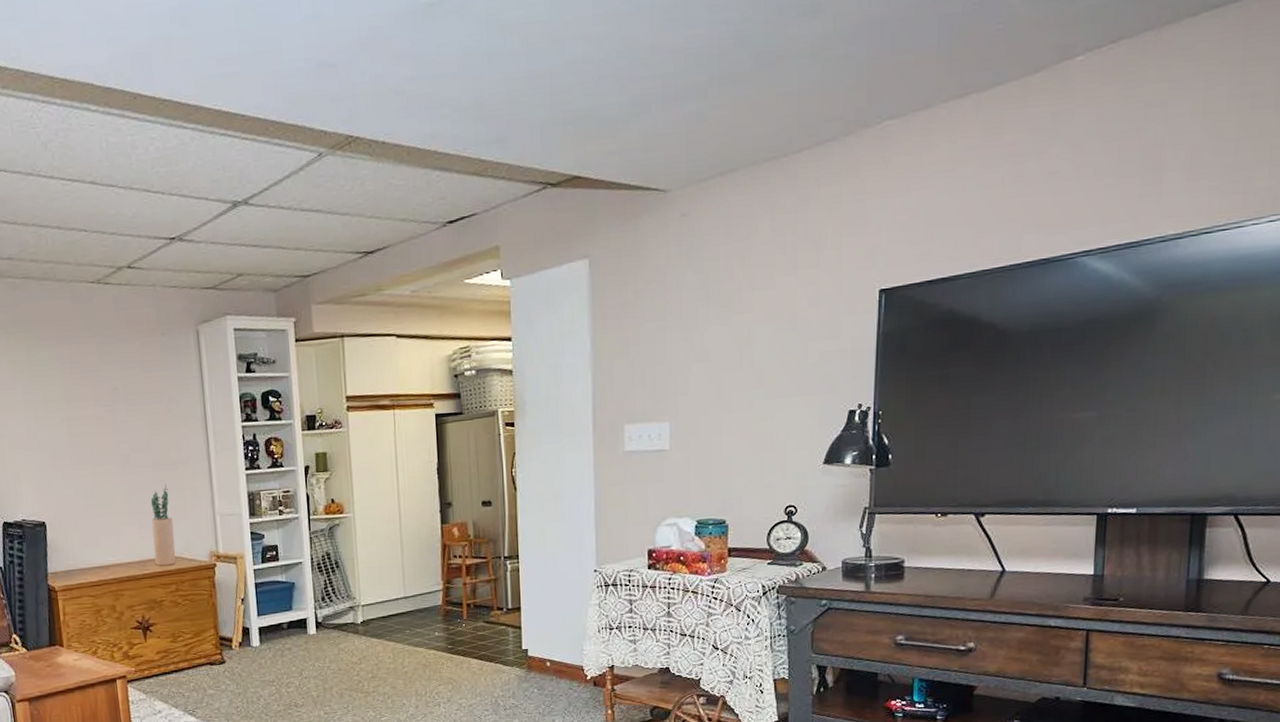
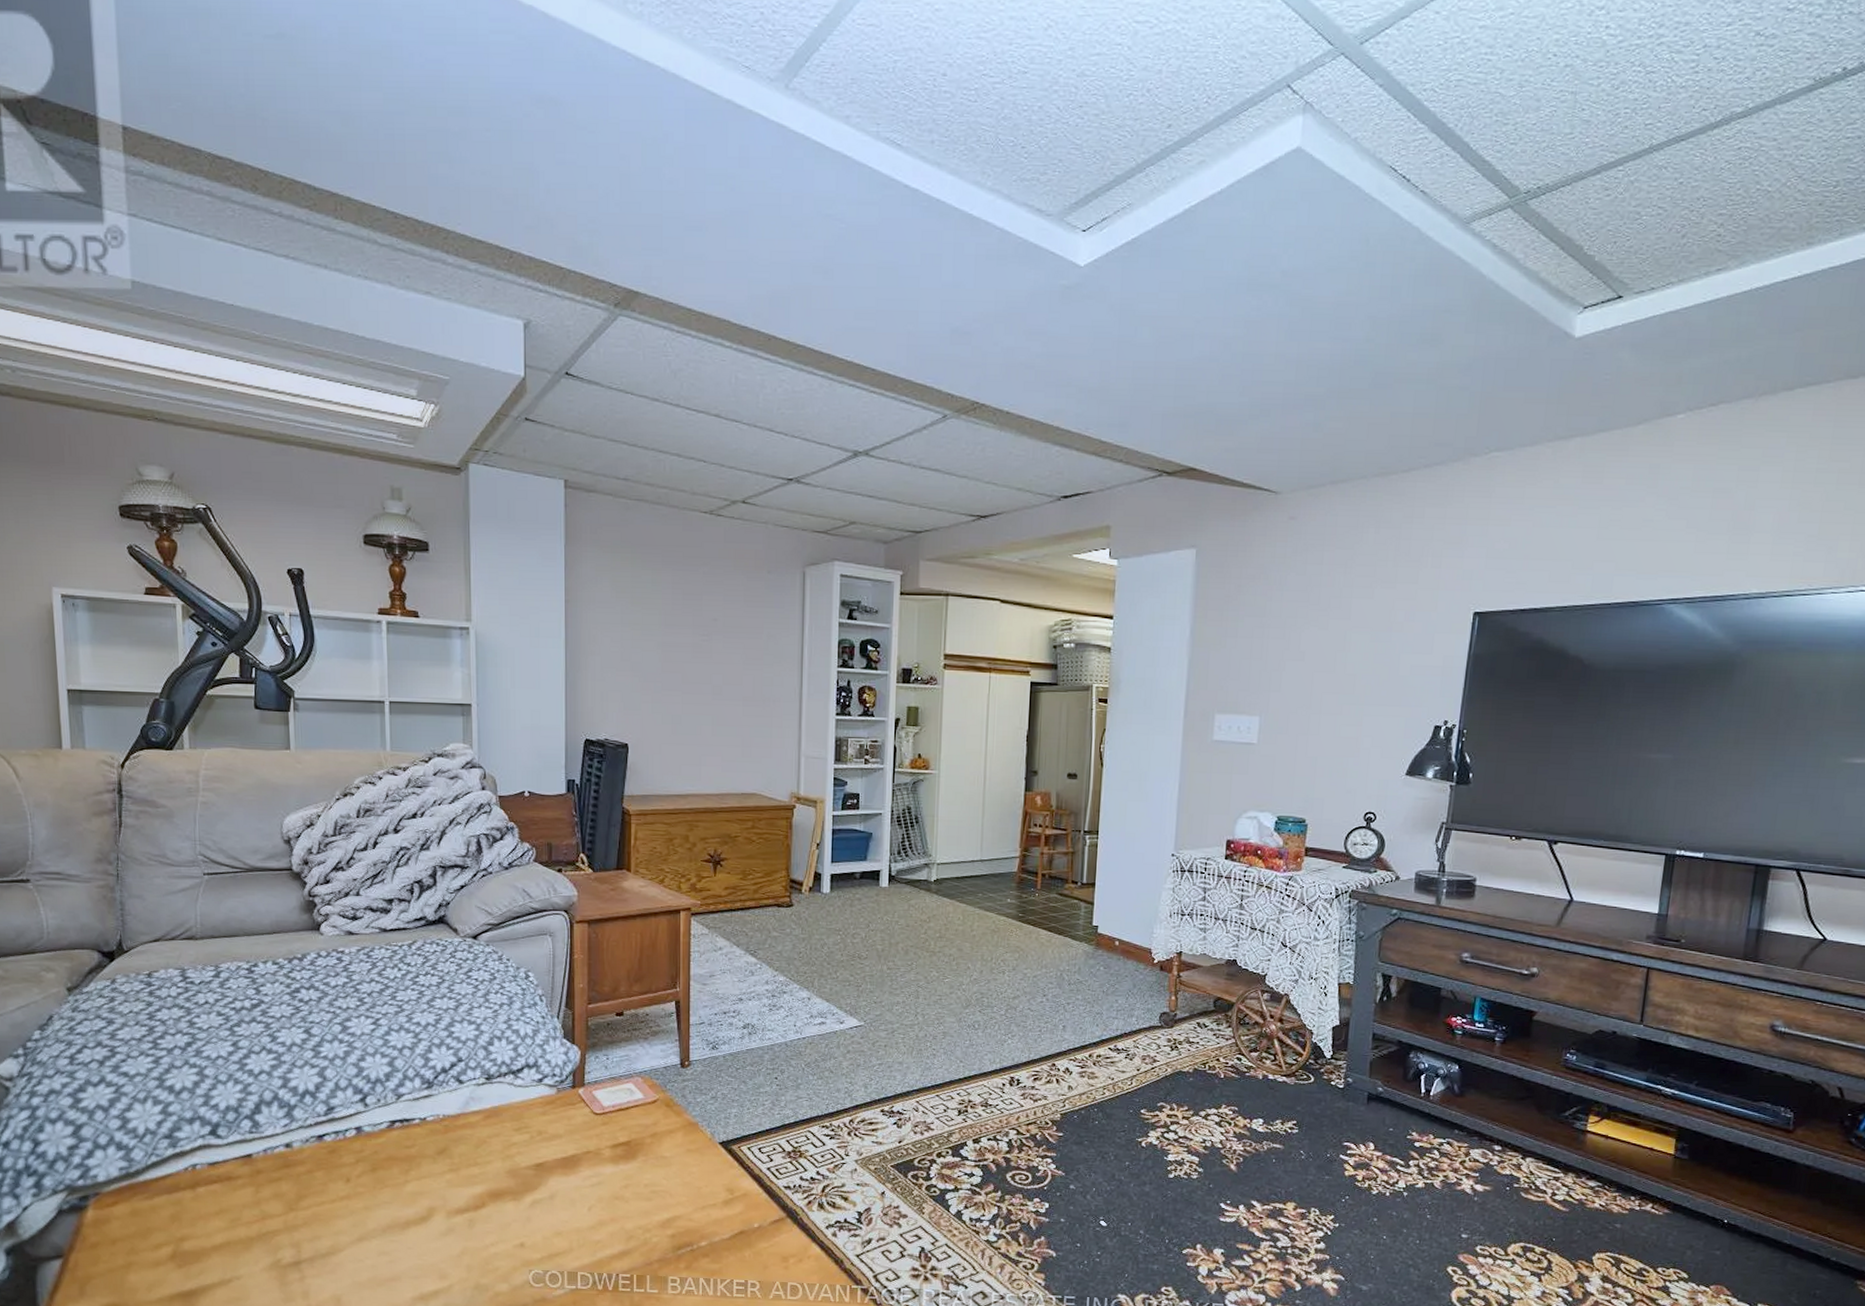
vase: present [150,484,176,567] -> none [734,720,757,802]

